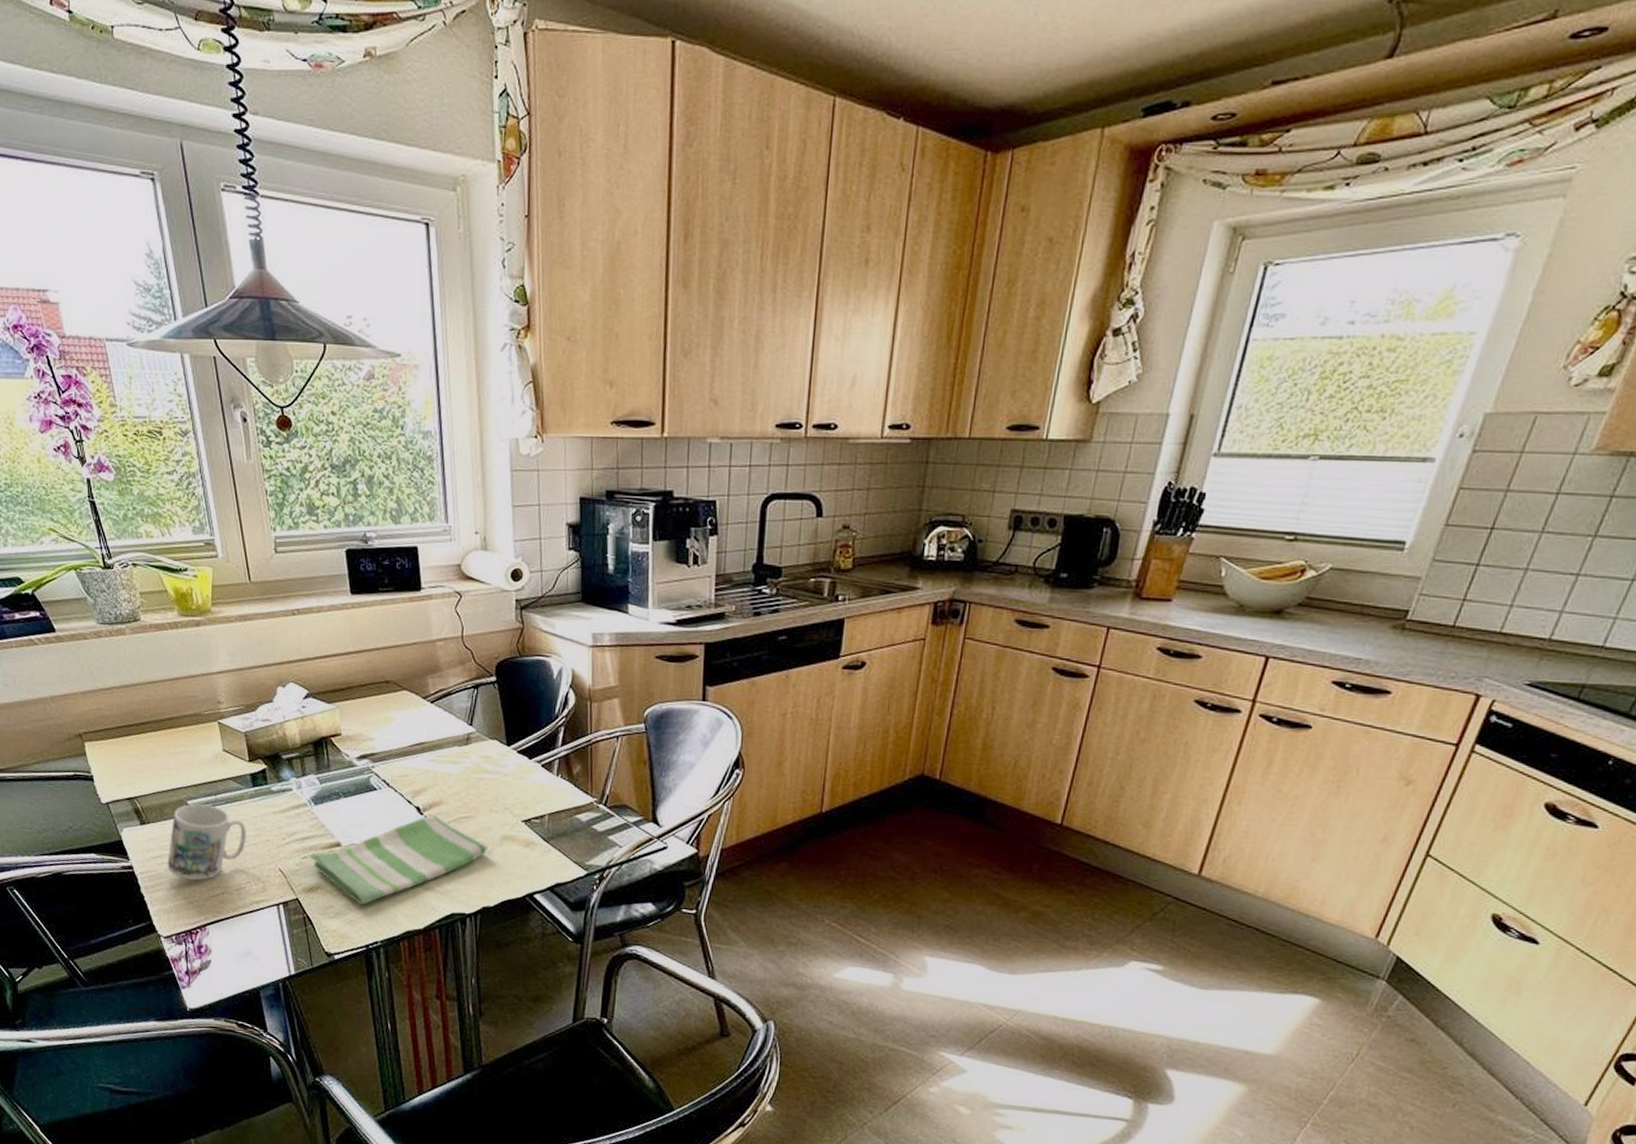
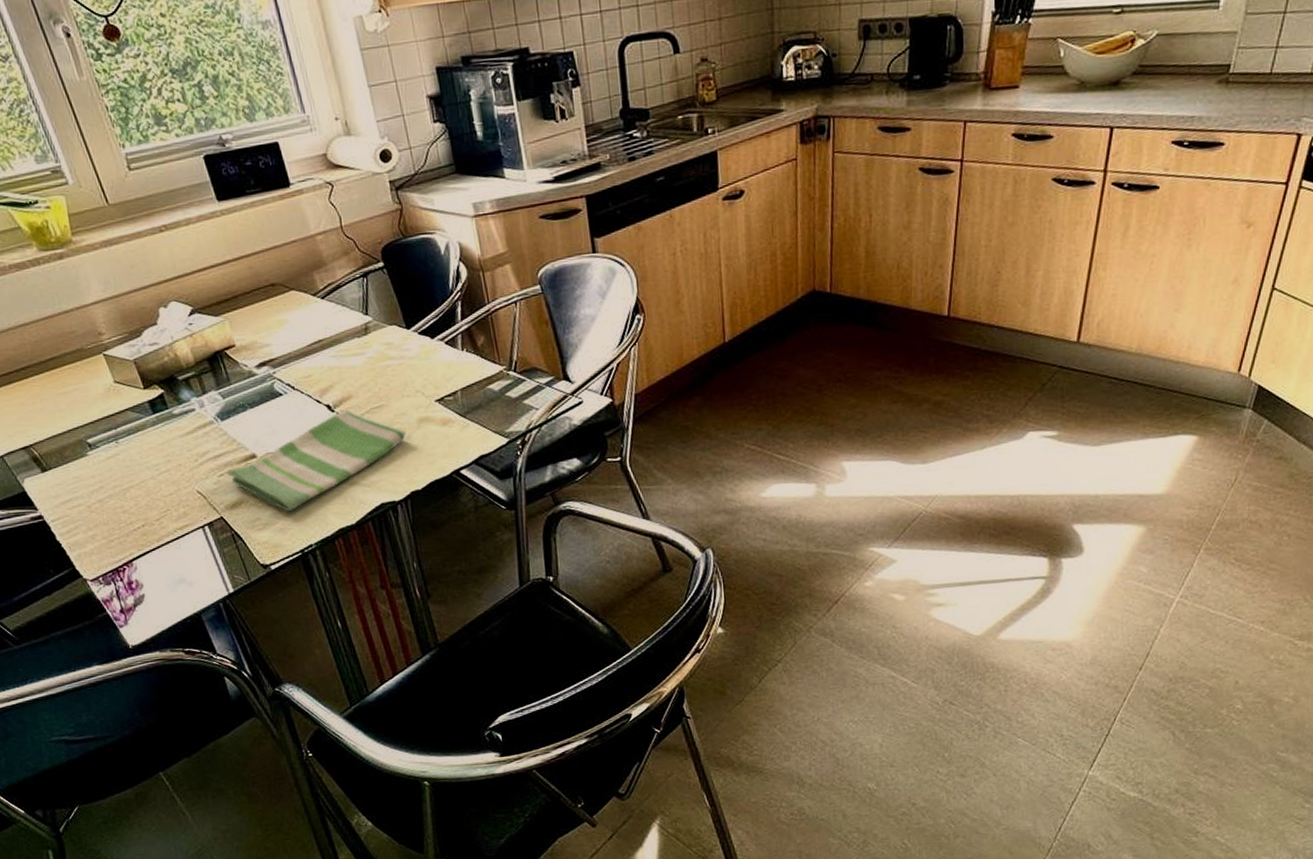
mug: present [167,803,246,881] -> none [75,439,158,519]

